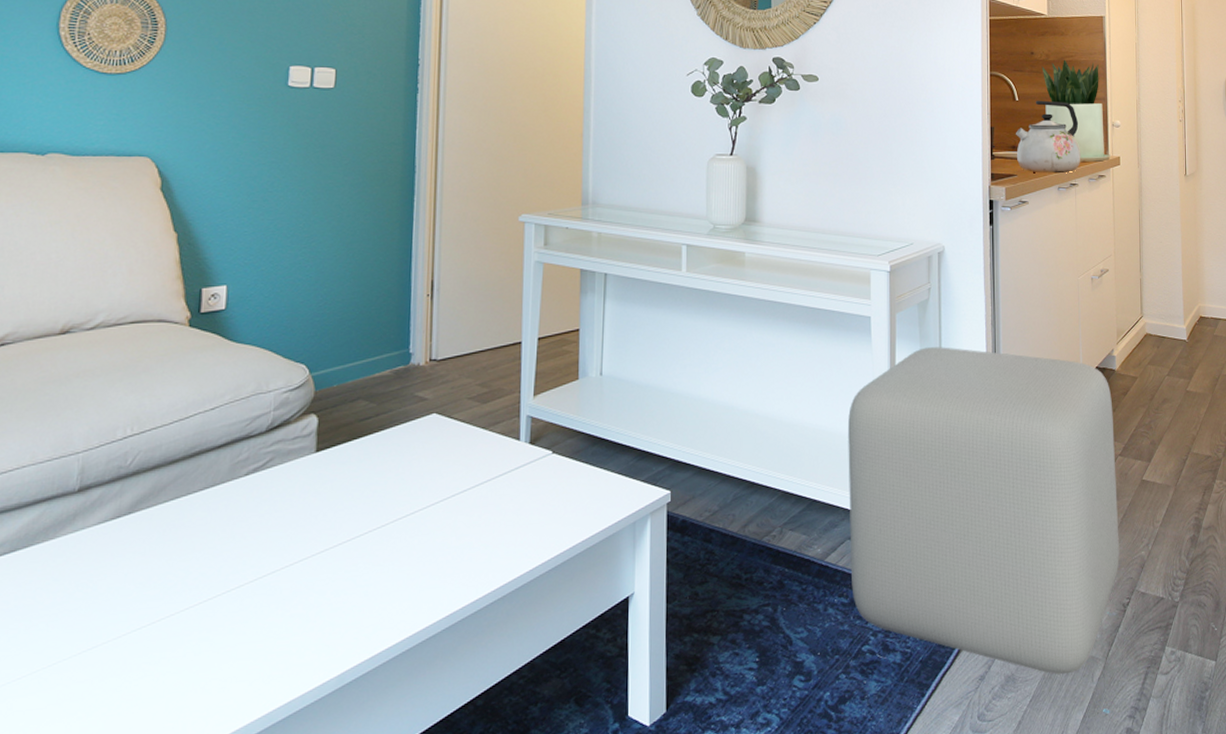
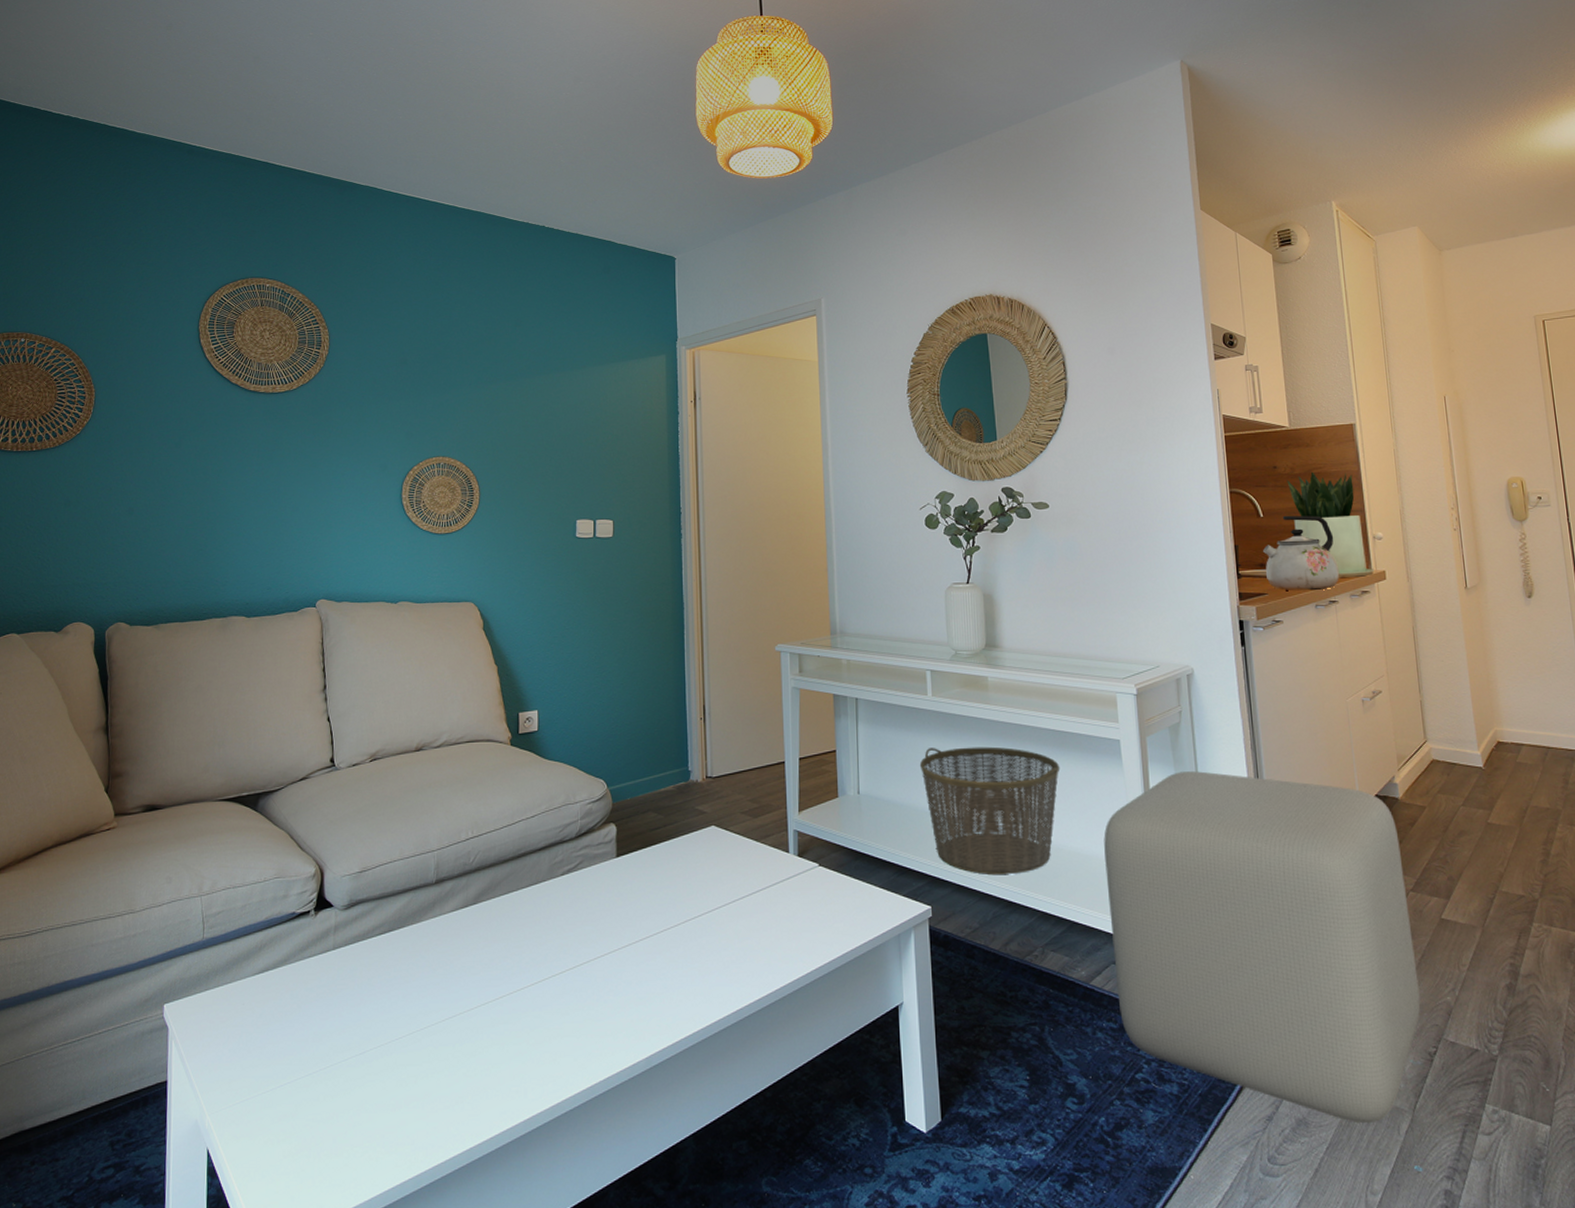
basket: none [668,324,811,456] -> present [919,746,1060,875]

